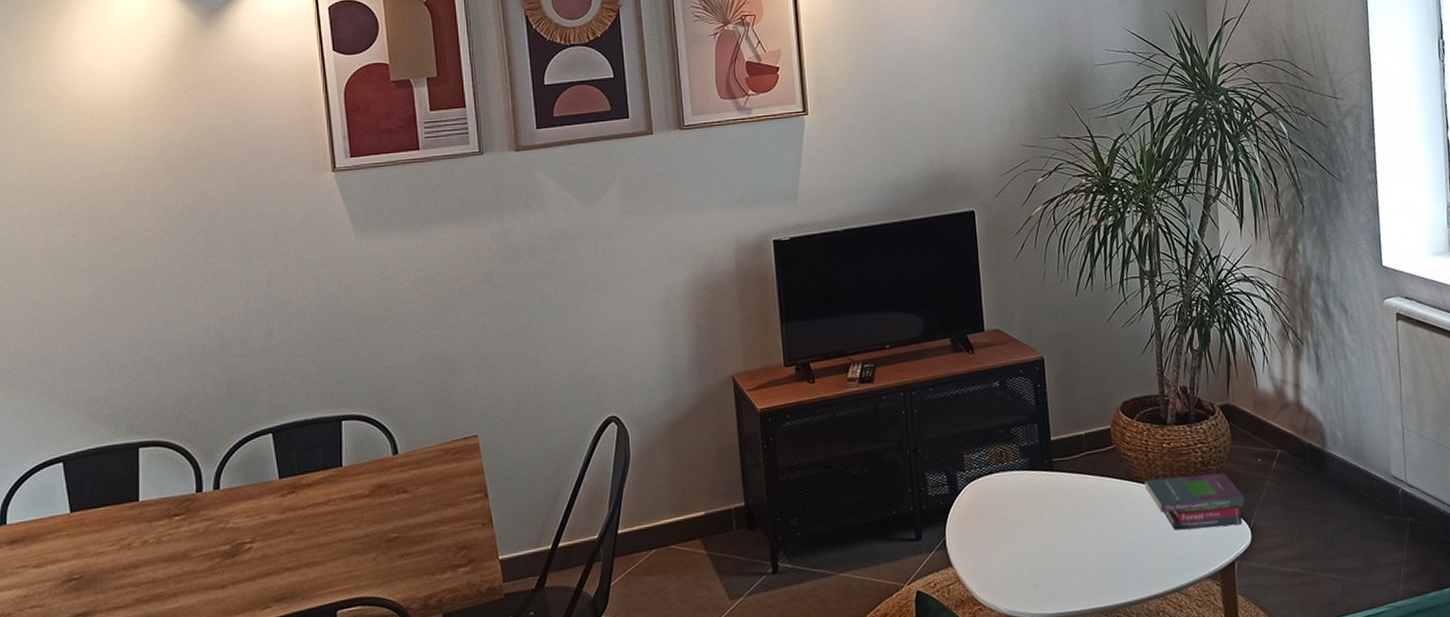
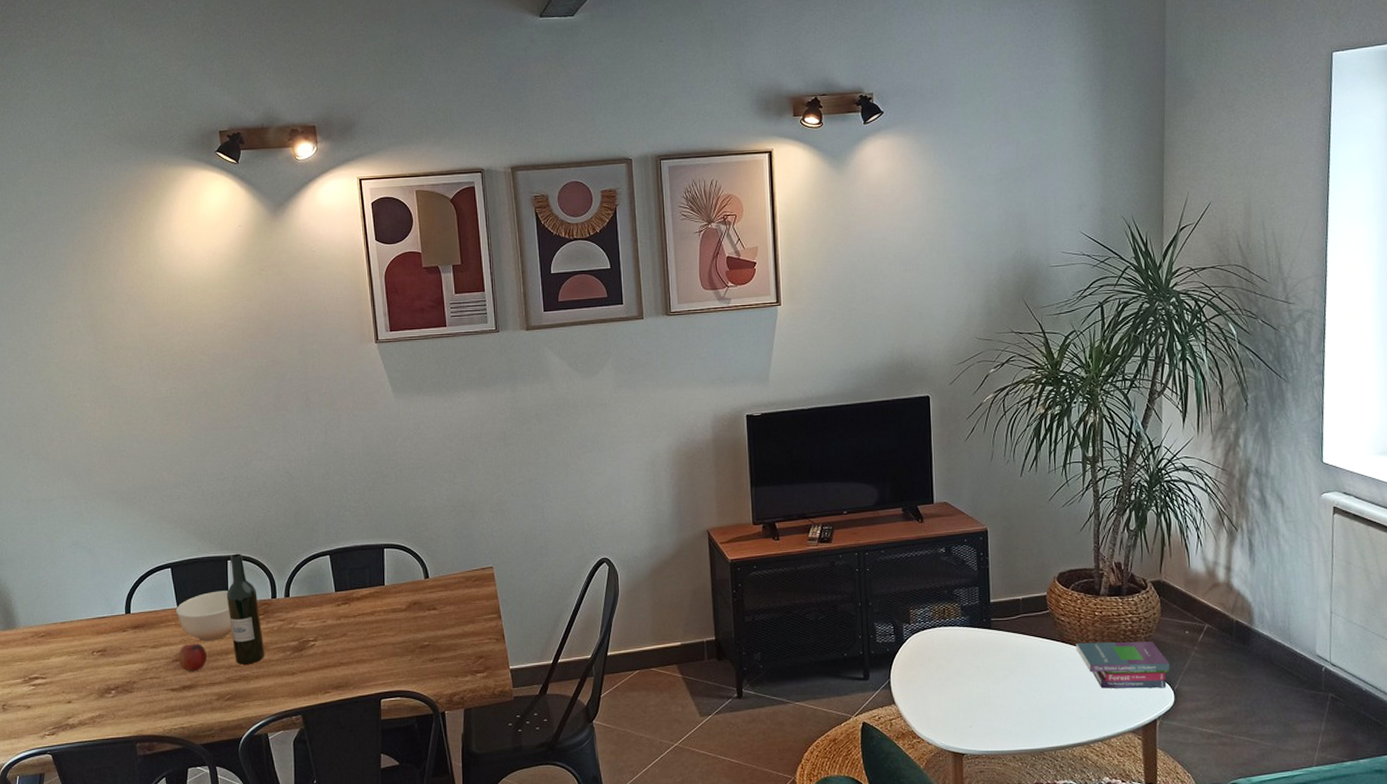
bowl: none [67,486,143,553] -> present [175,590,232,641]
fruit: none [69,556,108,595] -> present [178,643,207,672]
wine bottle: none [136,438,187,580] -> present [226,553,265,664]

